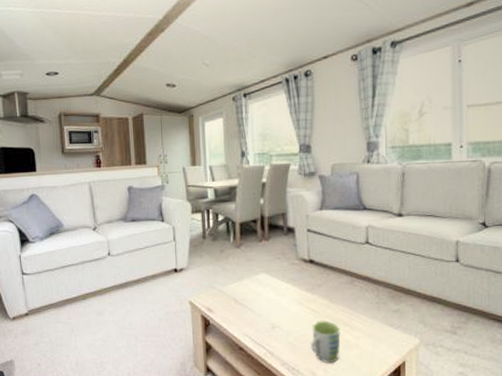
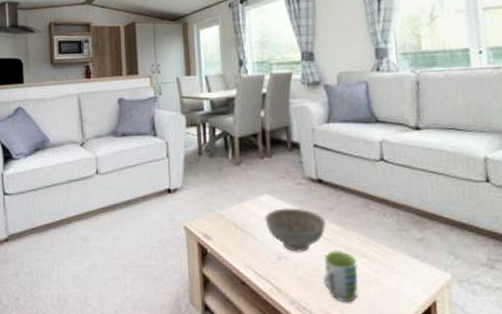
decorative bowl: none [261,285,315,322] -> present [265,208,326,252]

